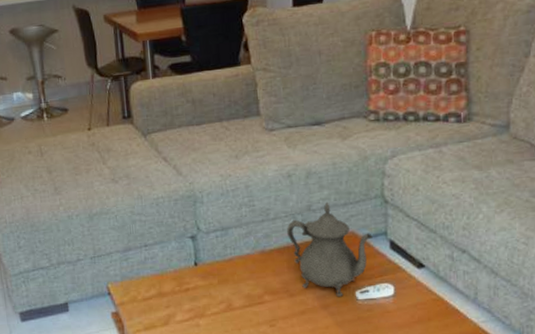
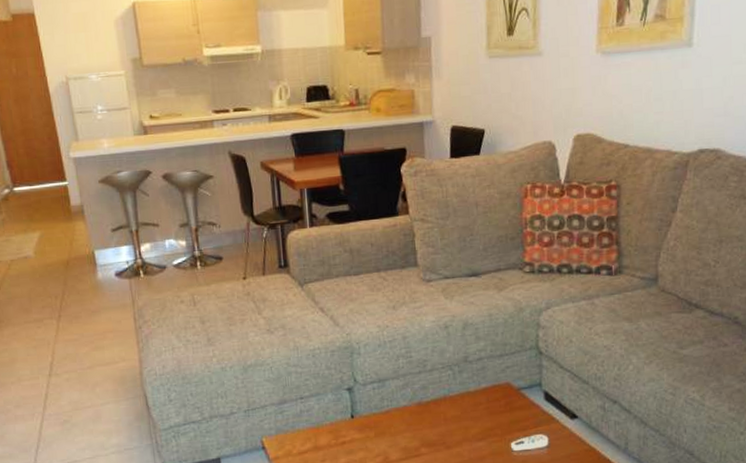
teapot: present [286,202,373,297] -> none [443,353,528,449]

